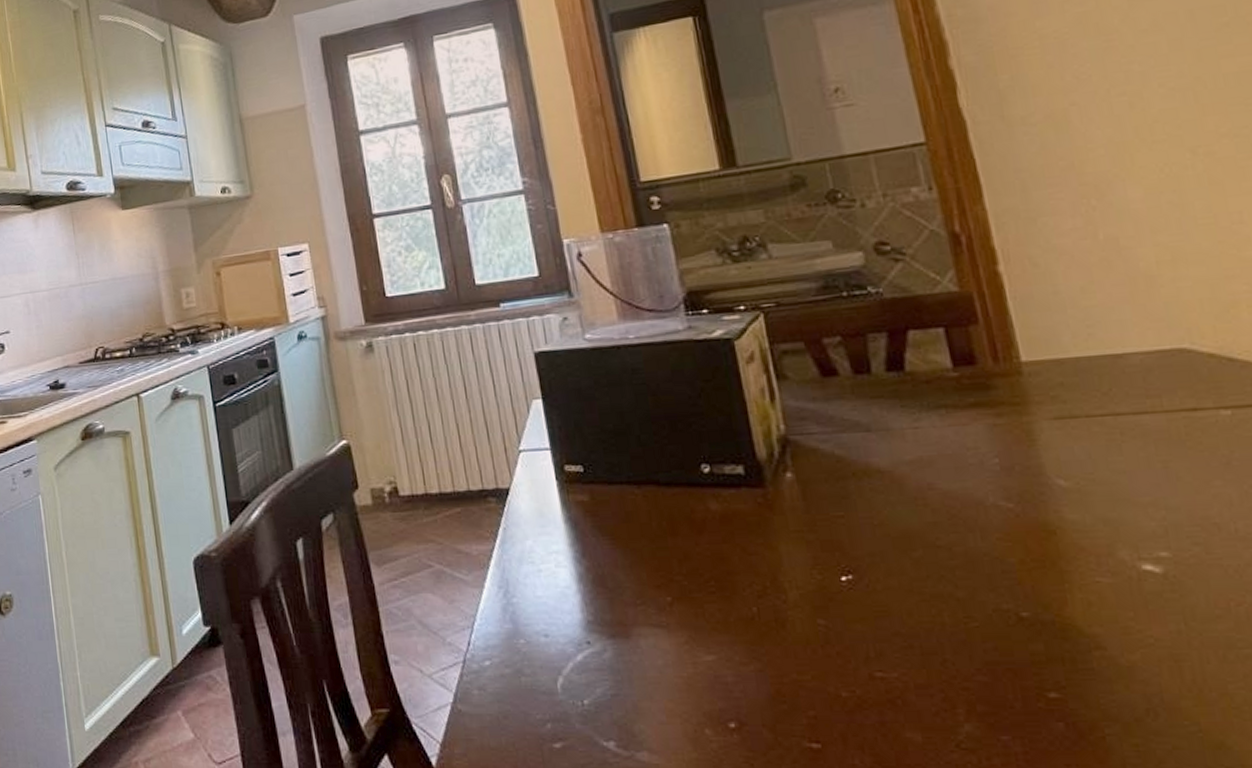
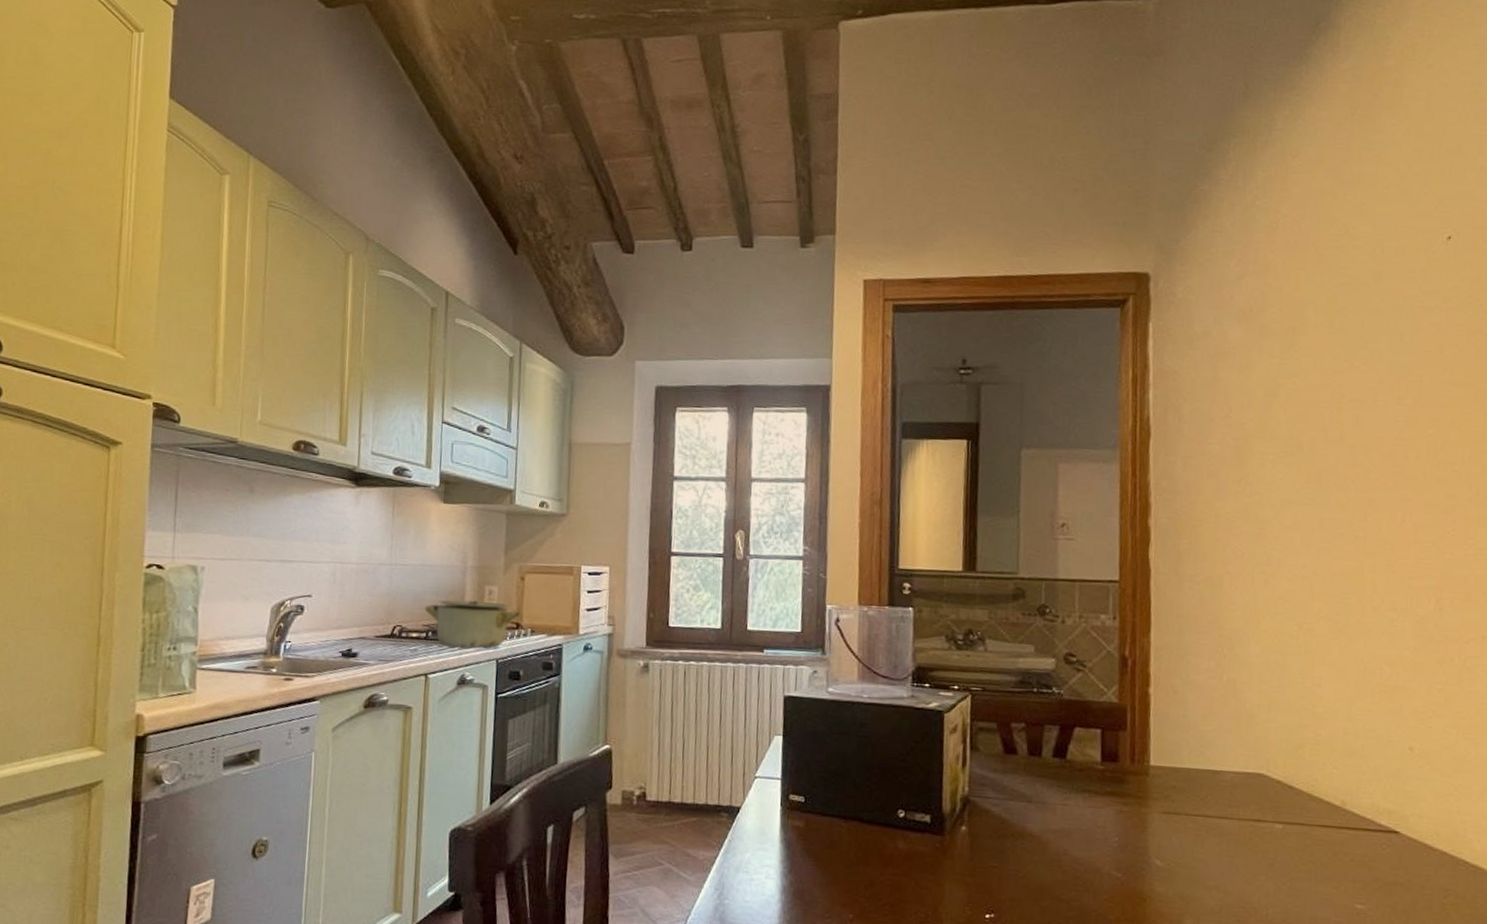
cooking pot: none [123,304,223,361] -> present [424,600,520,649]

